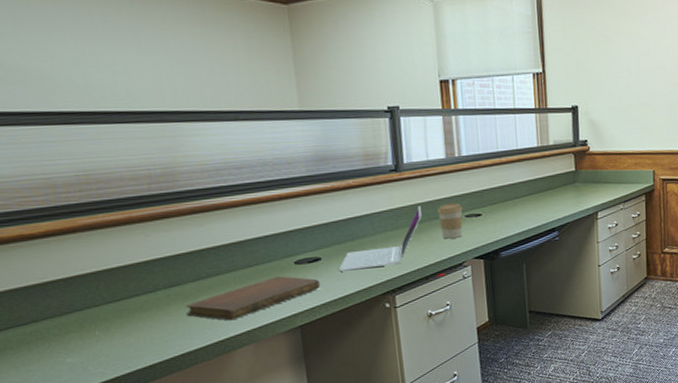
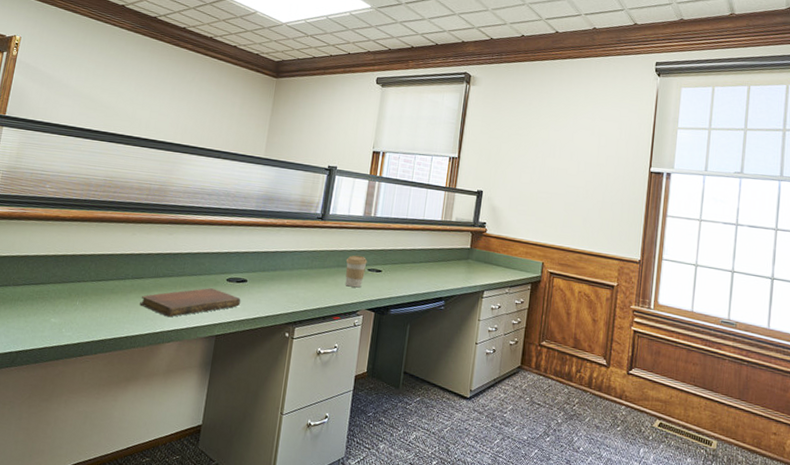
laptop: present [338,205,422,272] -> none [257,252,334,300]

